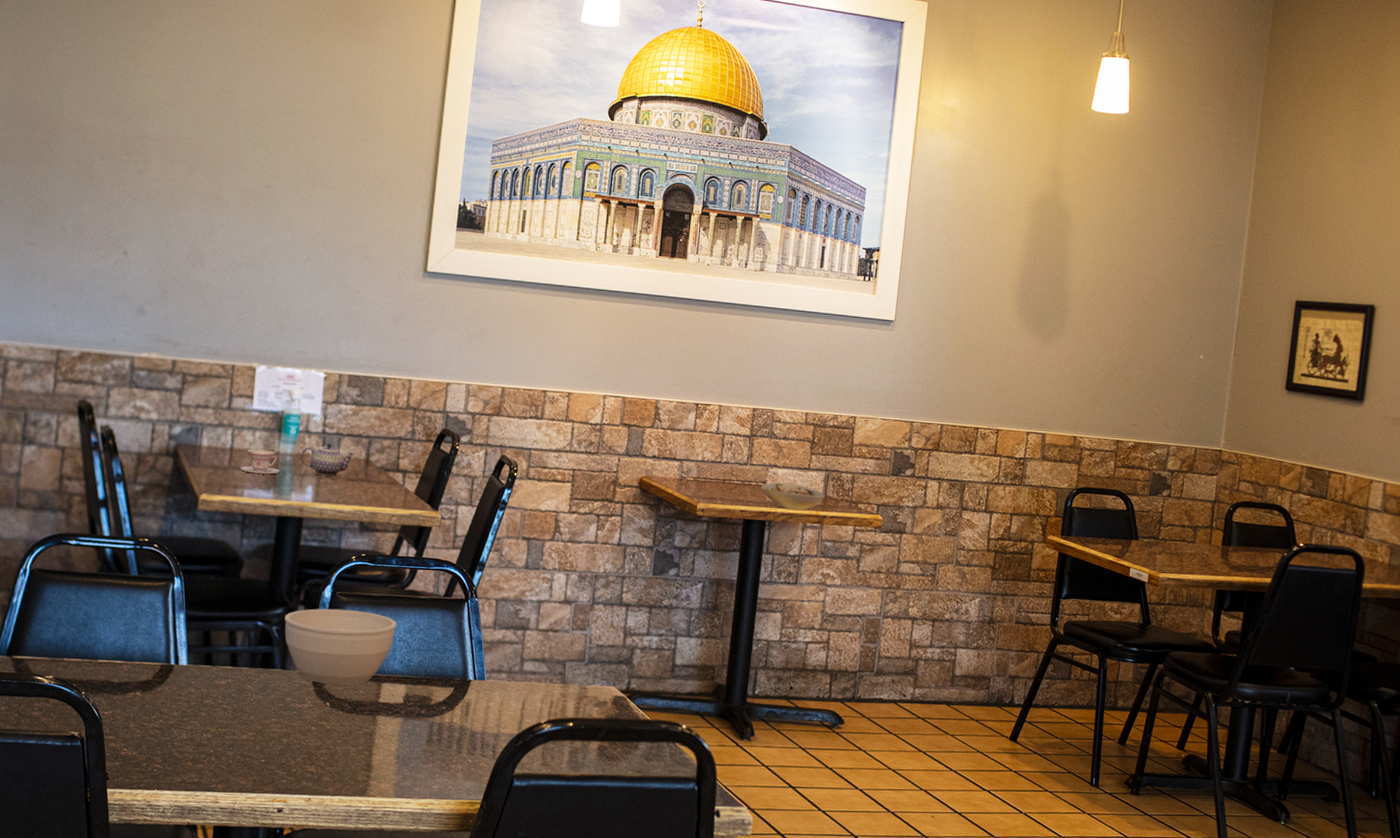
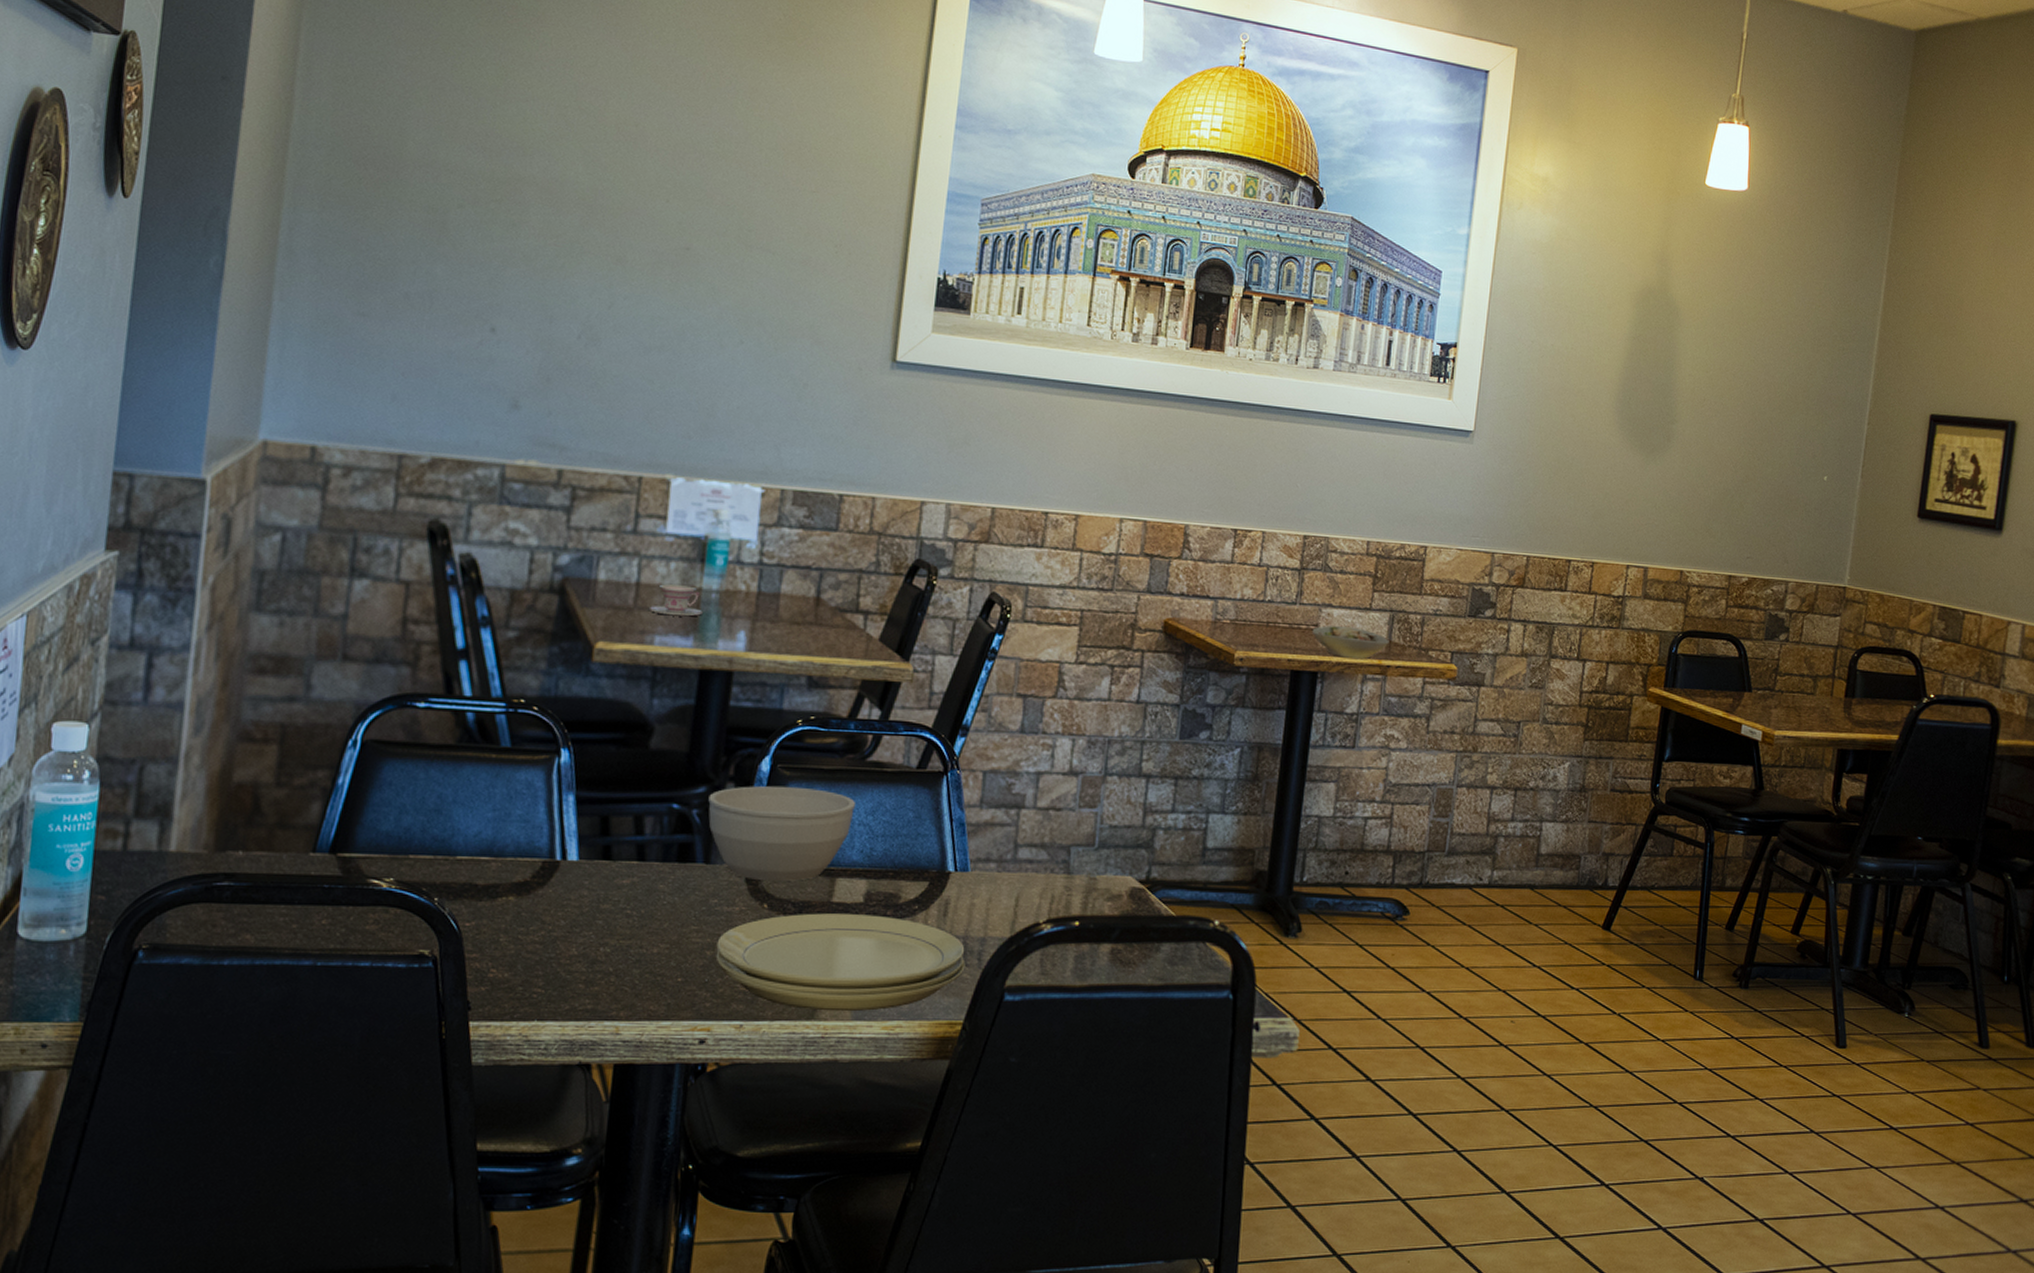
plate: none [290,710,483,791] -> present [715,913,966,1012]
teapot: present [300,442,356,477] -> none [730,576,802,619]

